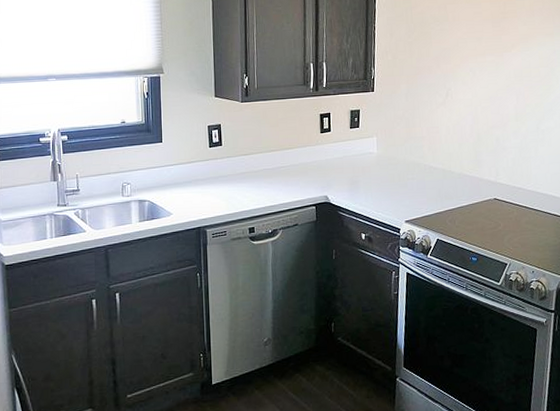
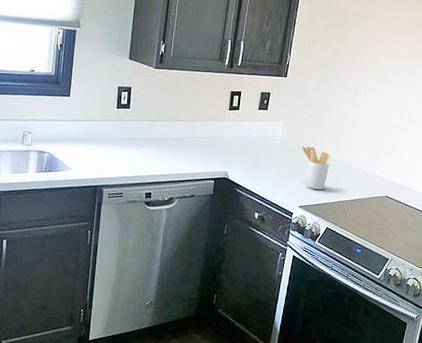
utensil holder: none [399,158,432,202] -> present [301,146,330,190]

